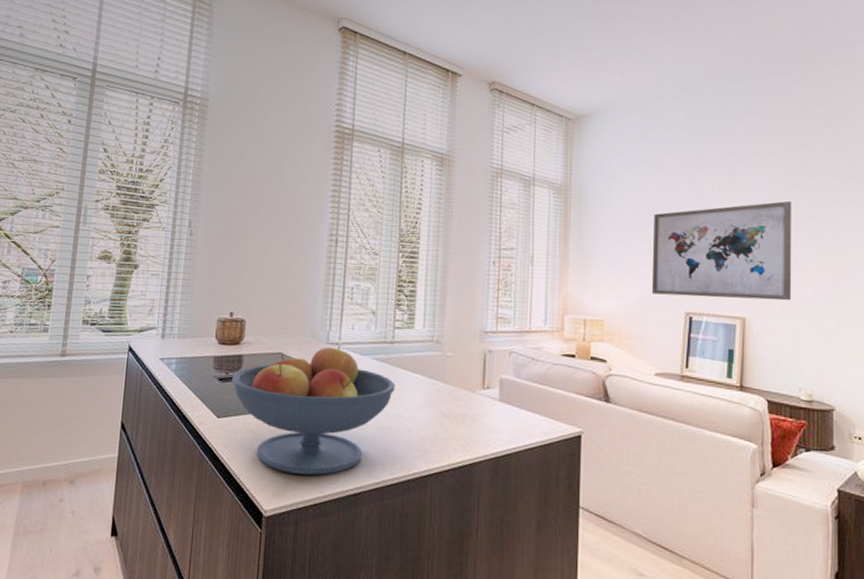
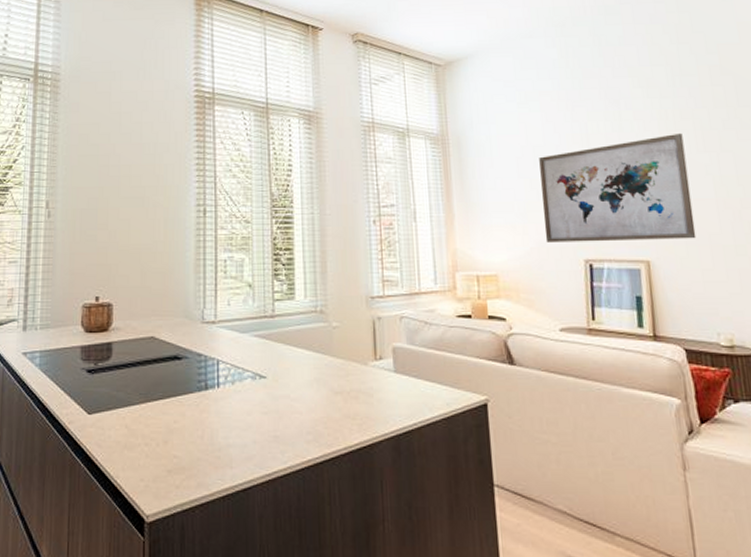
fruit bowl: present [231,346,395,476] -> none [101,325,280,471]

